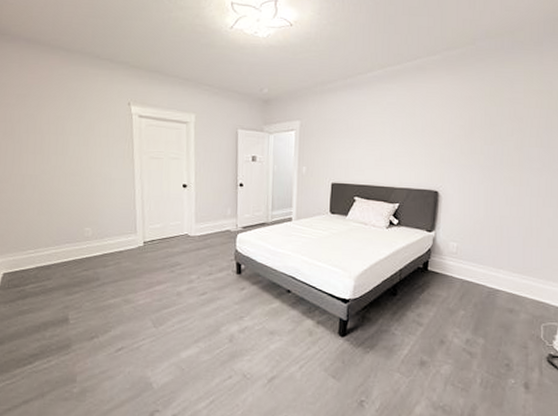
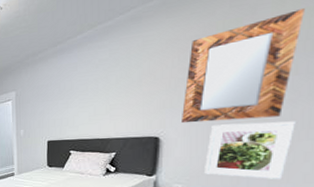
home mirror: none [458,91,545,183] -> present [182,9,304,124]
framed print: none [476,185,542,244] -> present [205,121,296,180]

